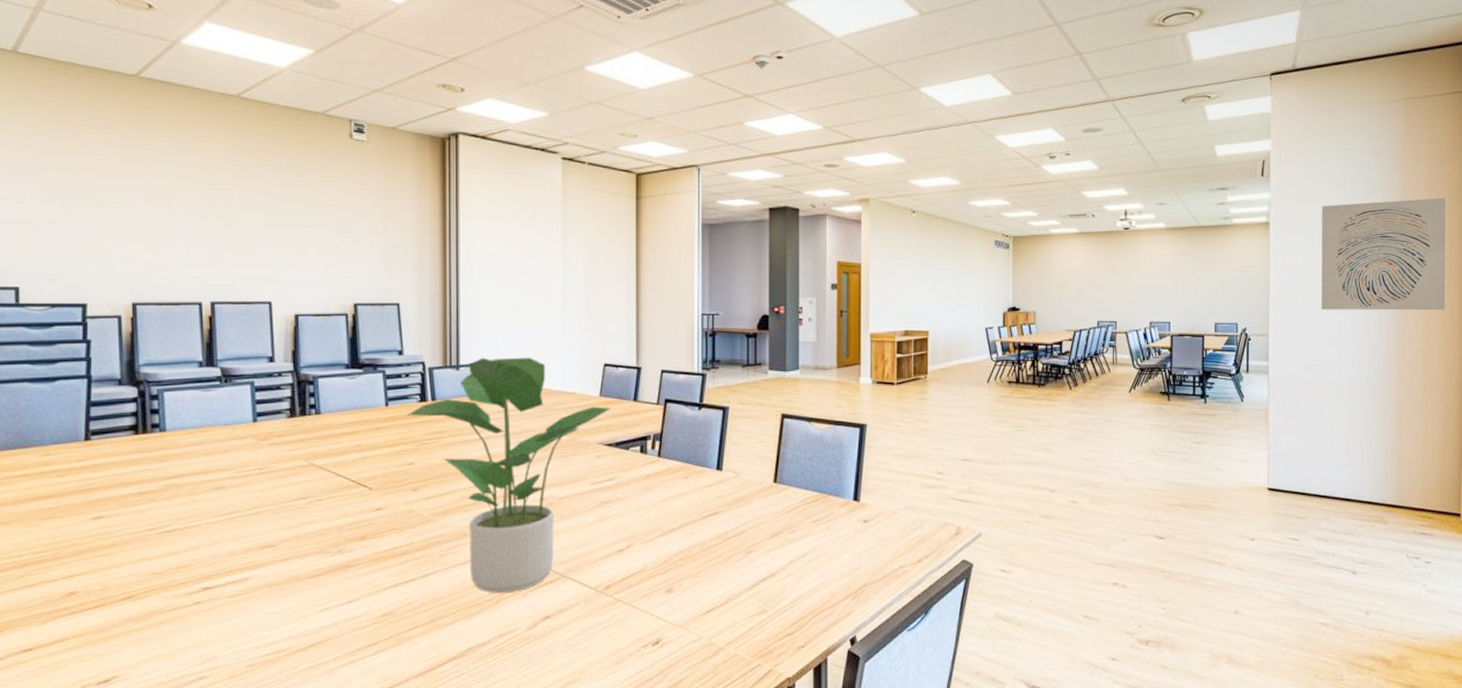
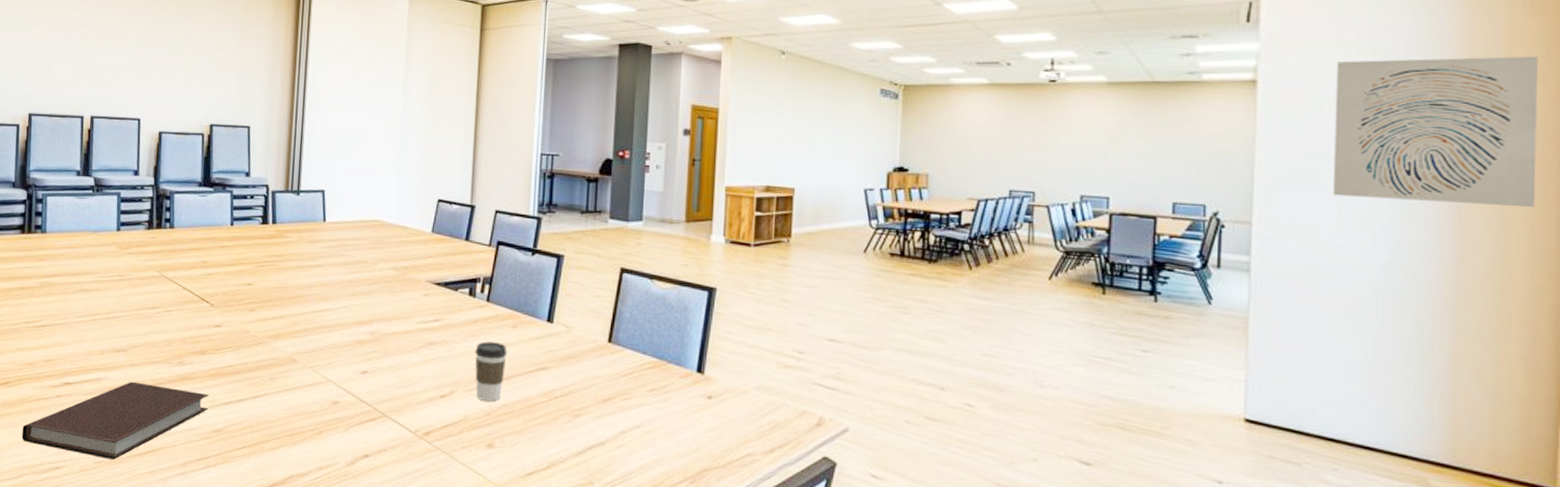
notebook: none [155,576,375,661] -> present [22,381,210,460]
potted plant: present [406,357,612,593] -> none [248,184,443,425]
coffee cup: none [649,494,681,550] -> present [475,341,507,402]

